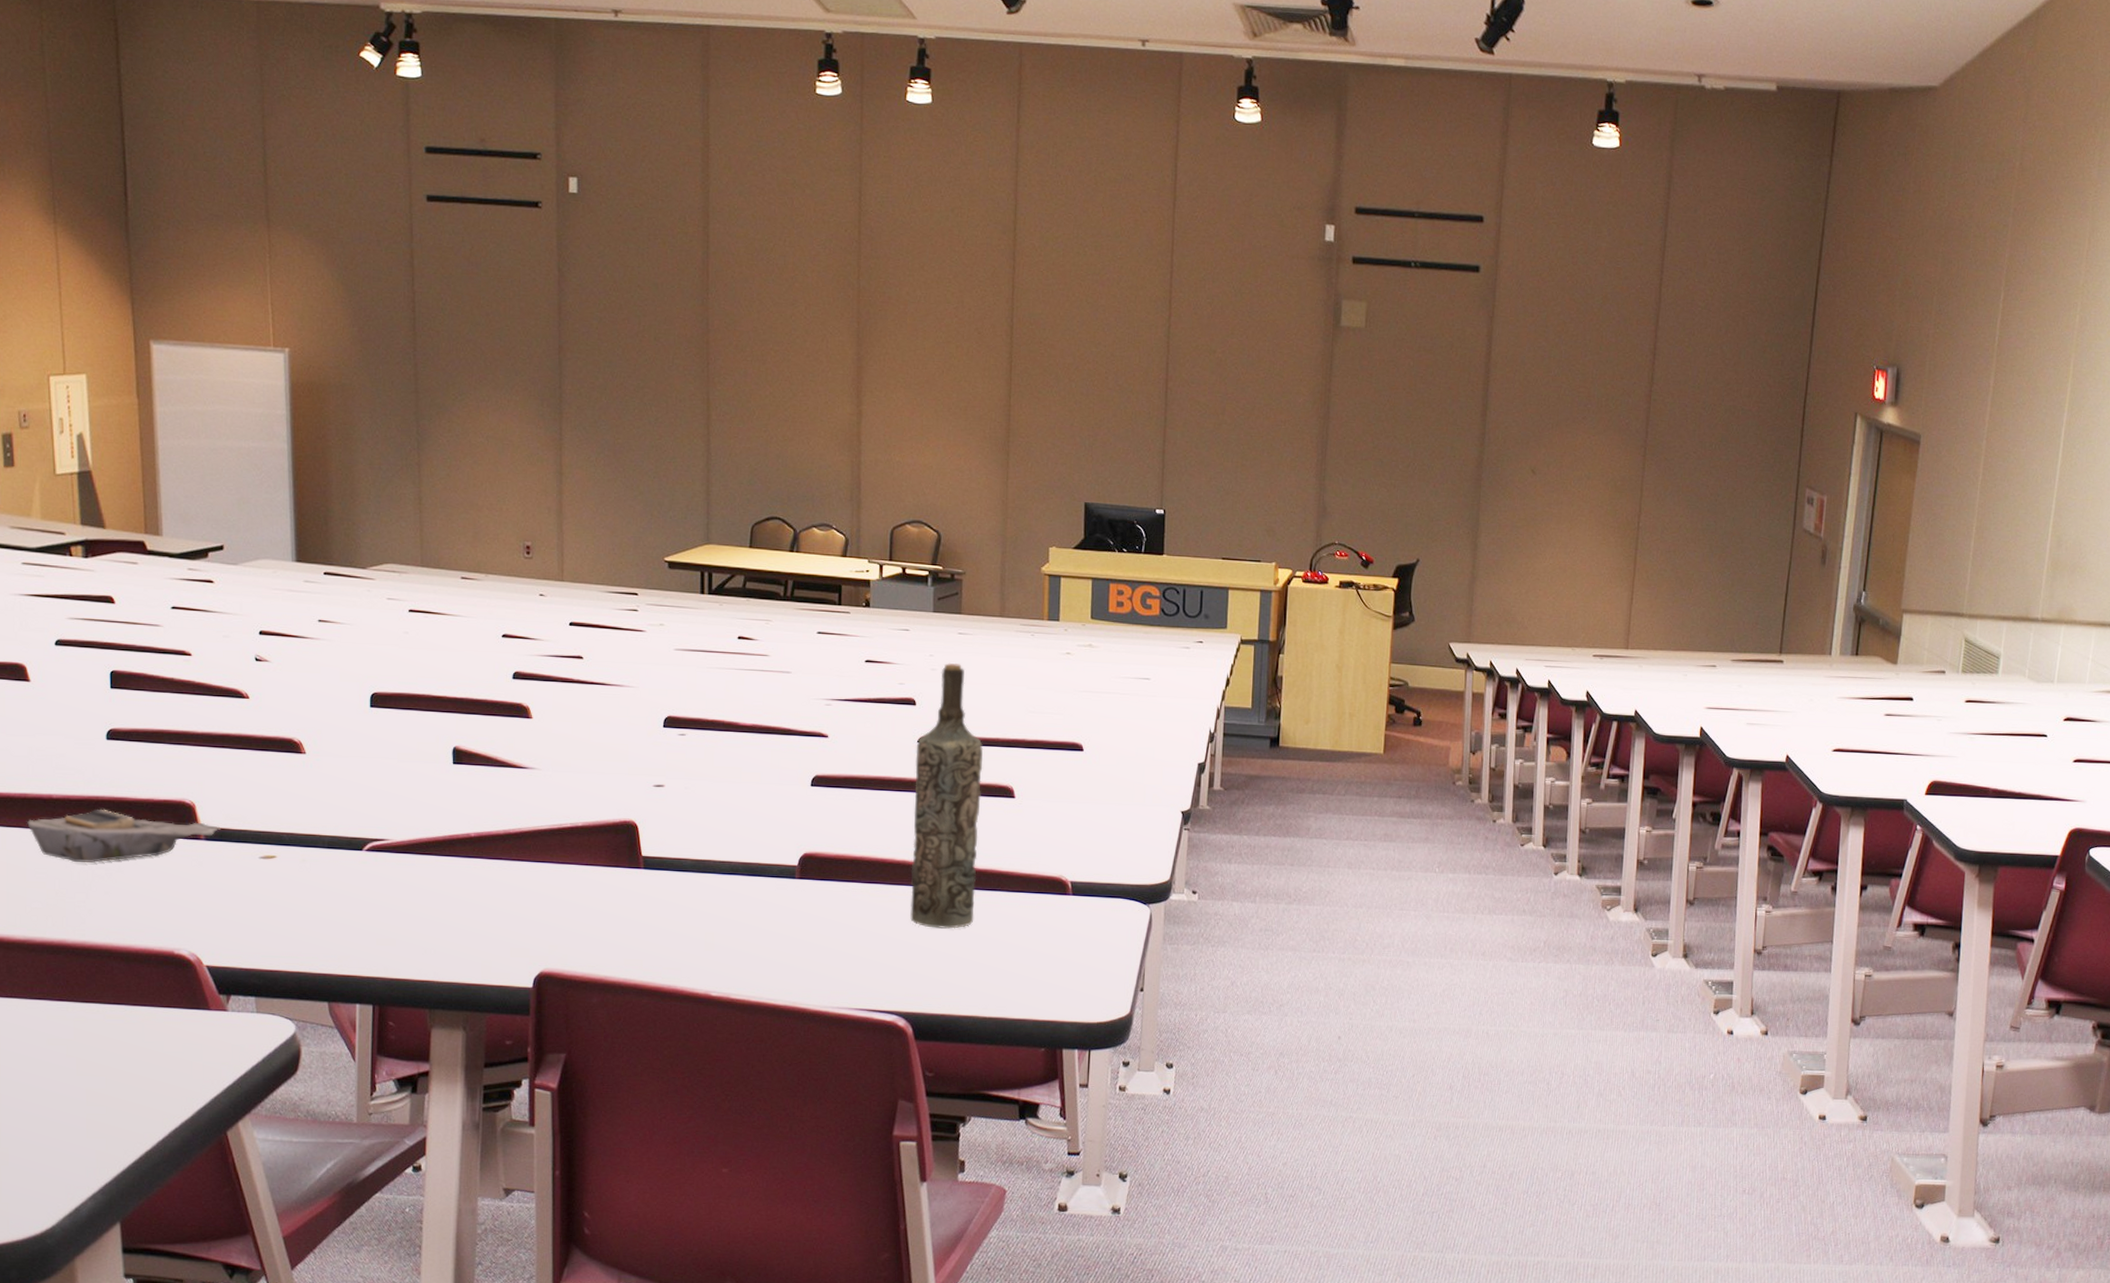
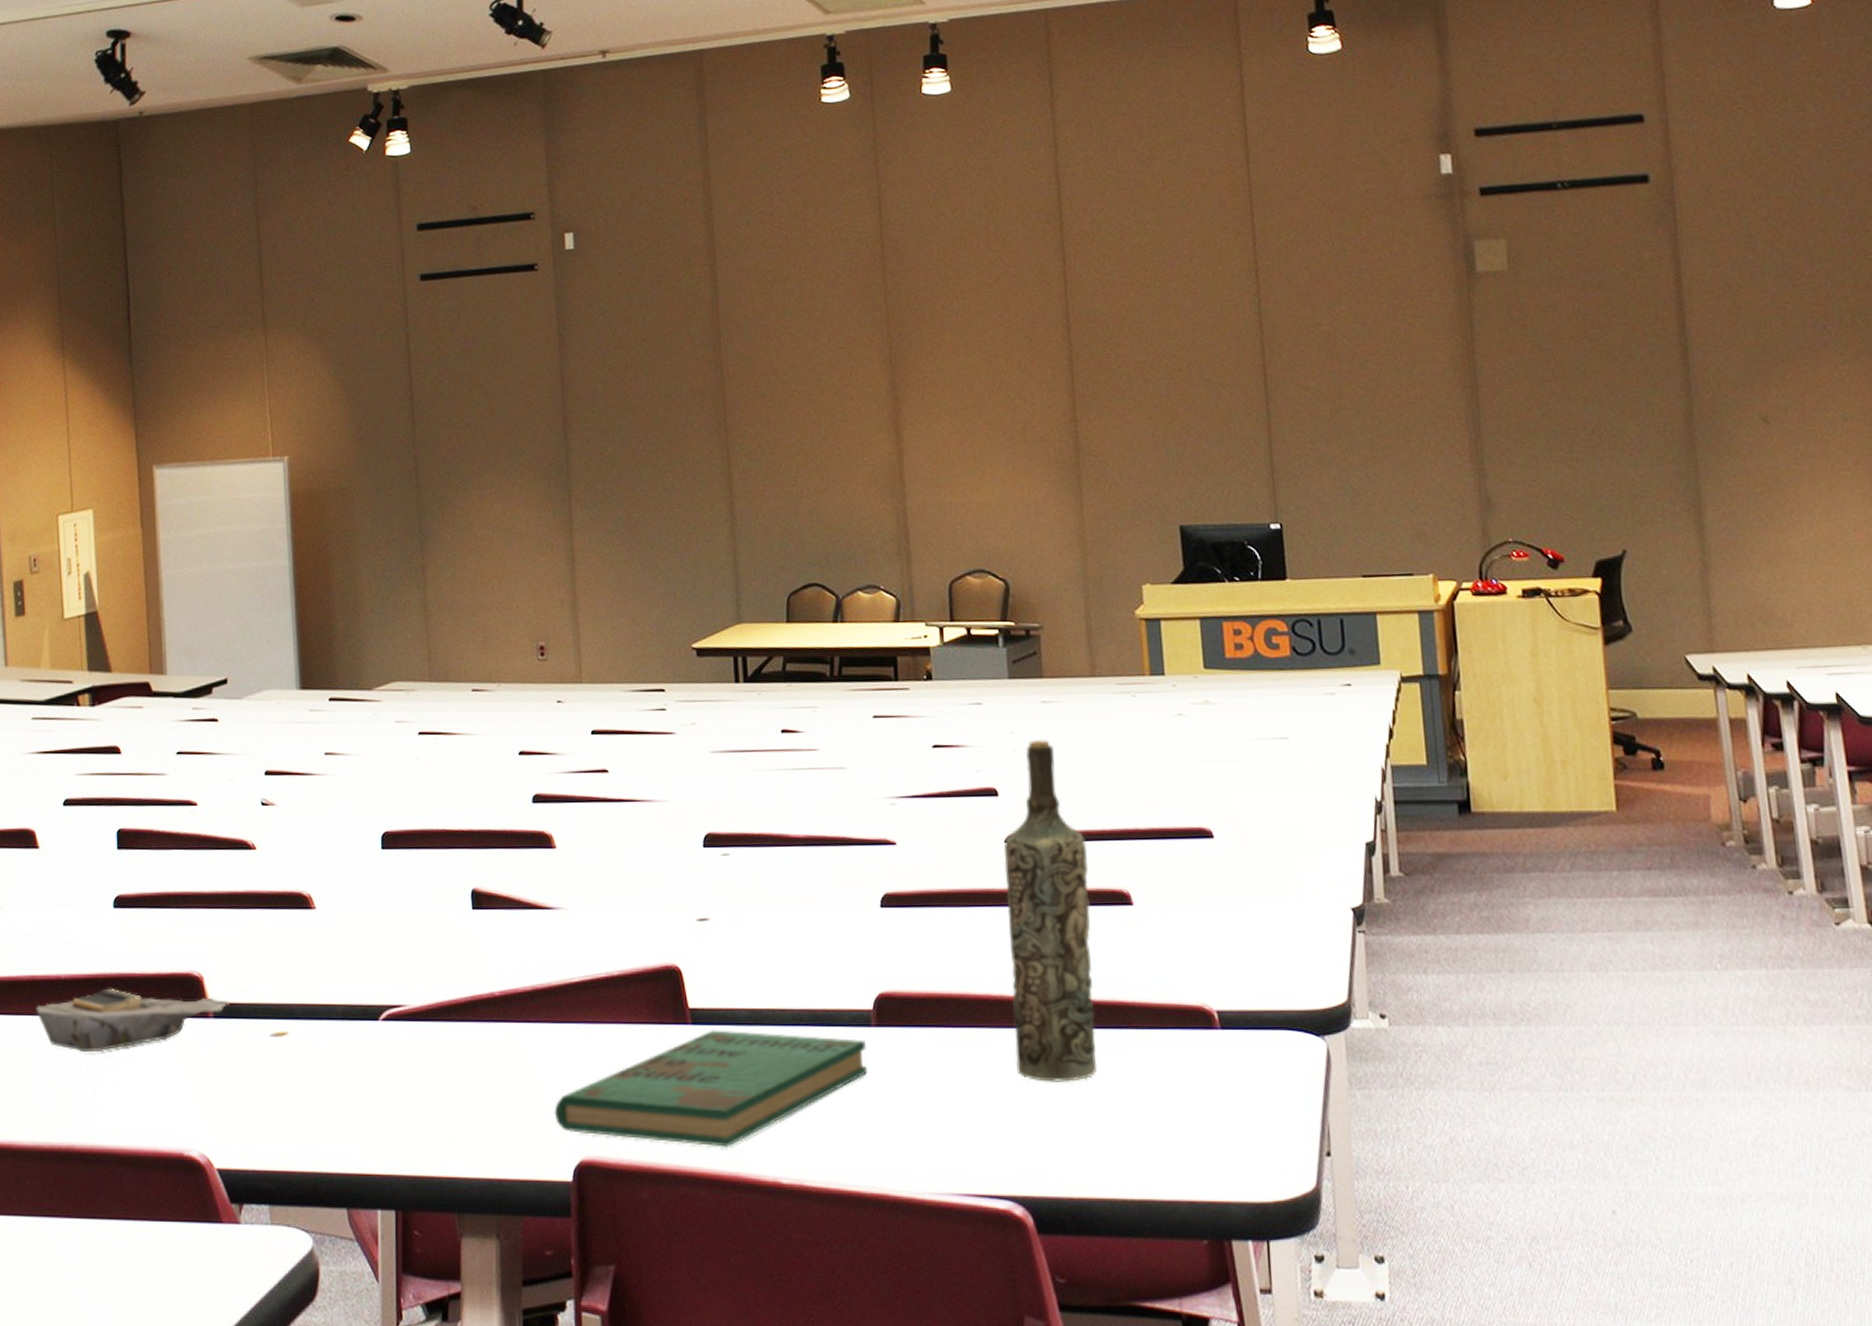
book: none [519,874,791,966] -> present [554,1030,867,1147]

